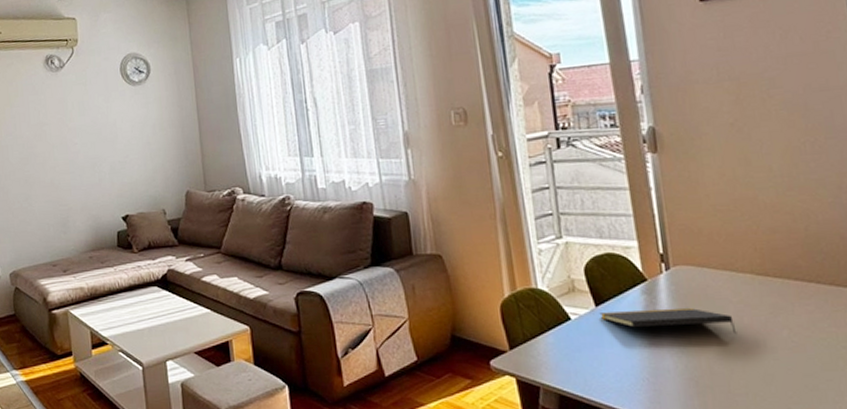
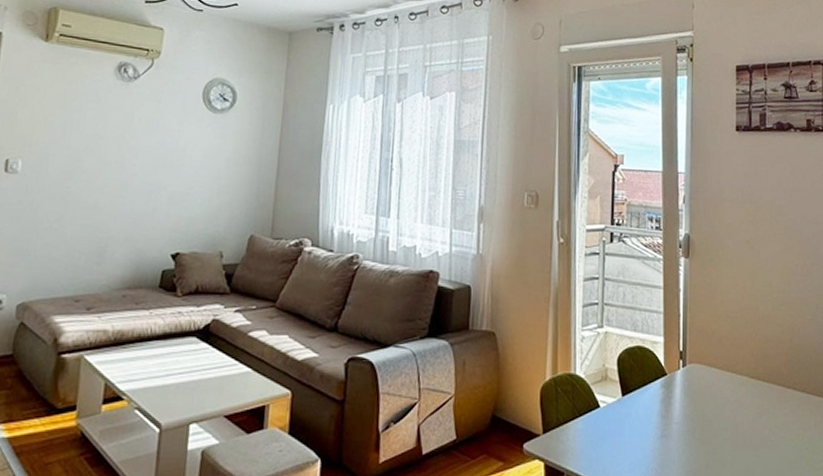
notepad: present [599,307,737,335] -> none [624,402,731,432]

